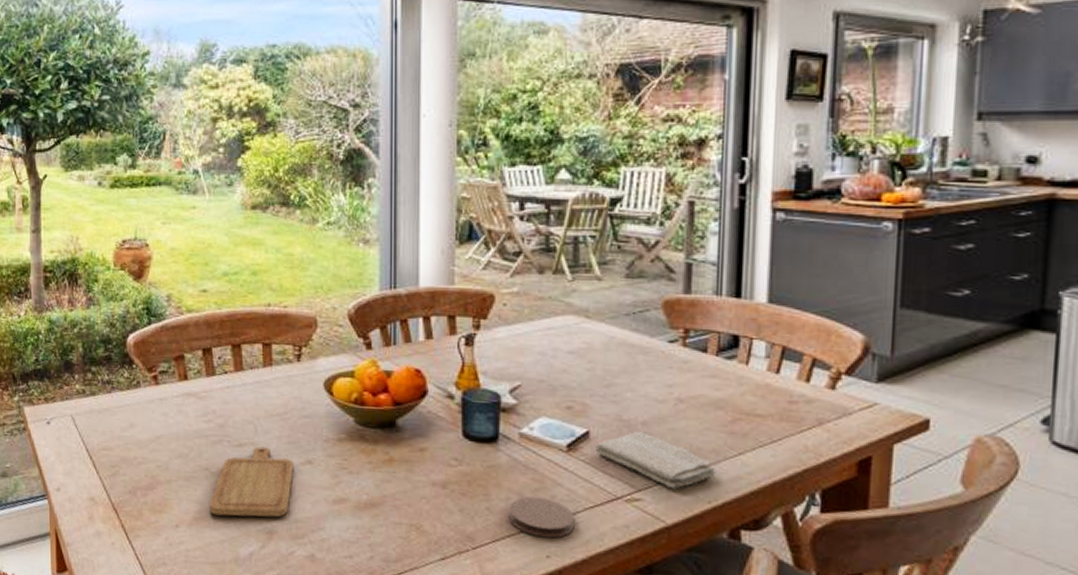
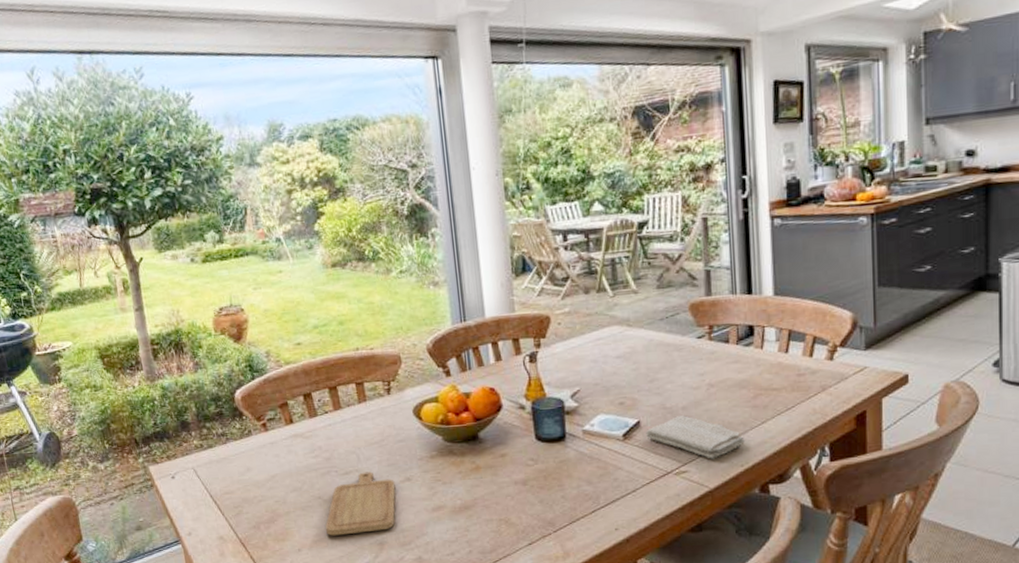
coaster: present [508,497,575,538] -> none [580,481,636,514]

